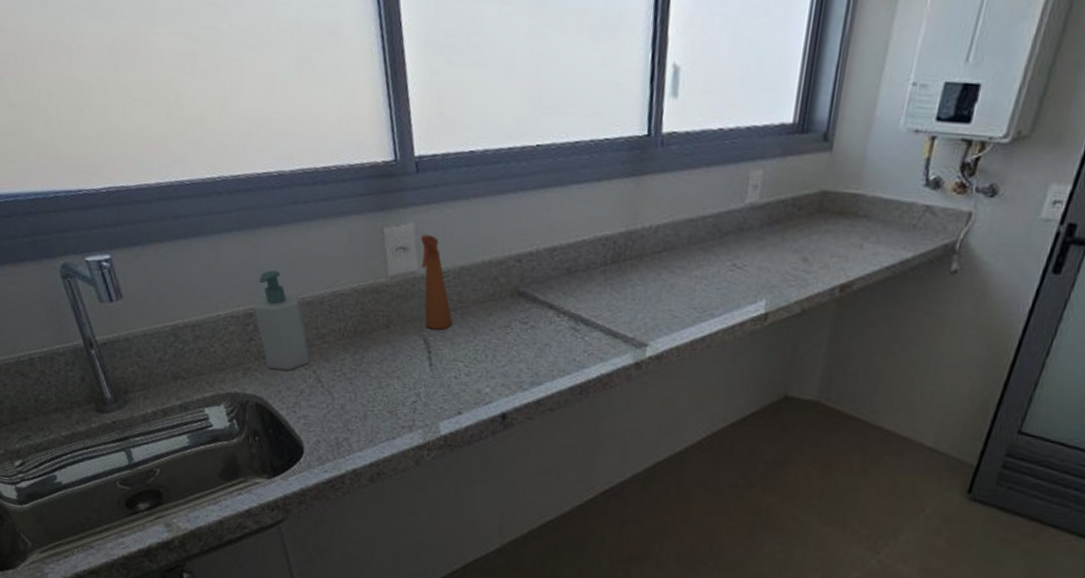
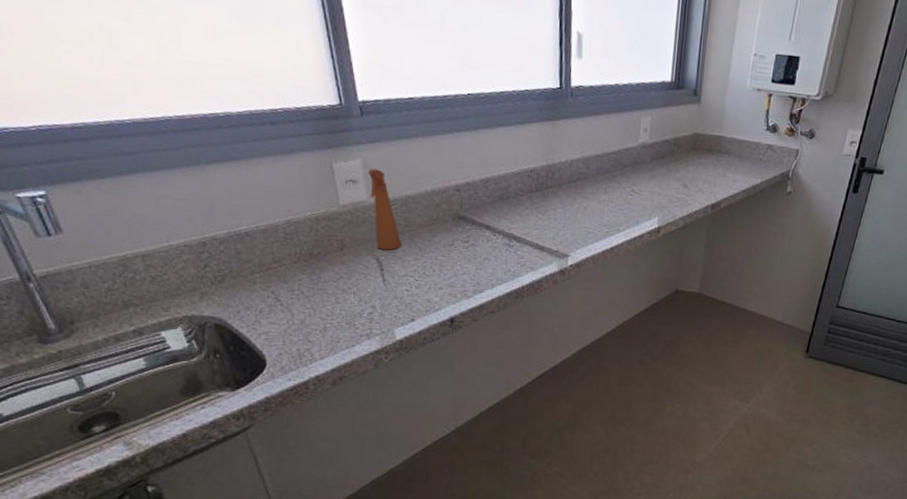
soap bottle: present [253,270,311,371] -> none [206,202,268,293]

